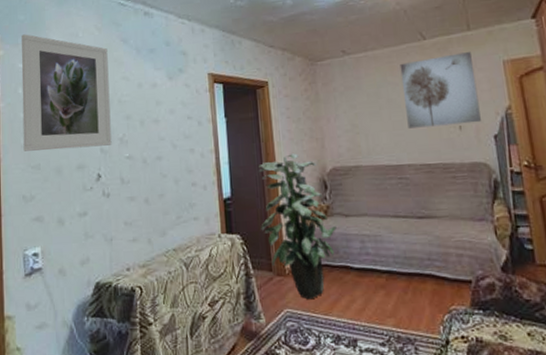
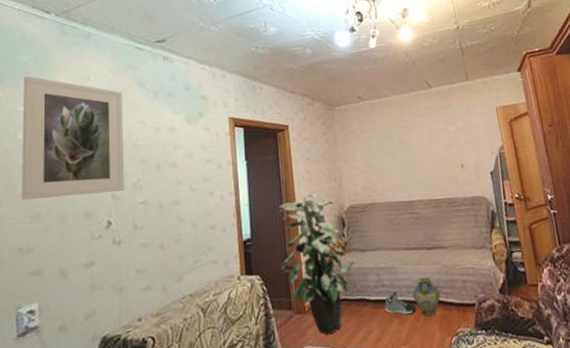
sneaker: none [369,261,405,287] -> present [385,291,417,316]
wall art: present [400,52,481,129] -> none [409,99,480,168]
ceramic jug: none [400,247,432,290] -> present [412,276,440,317]

